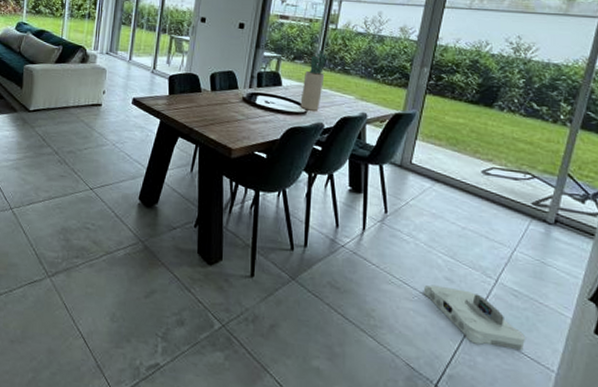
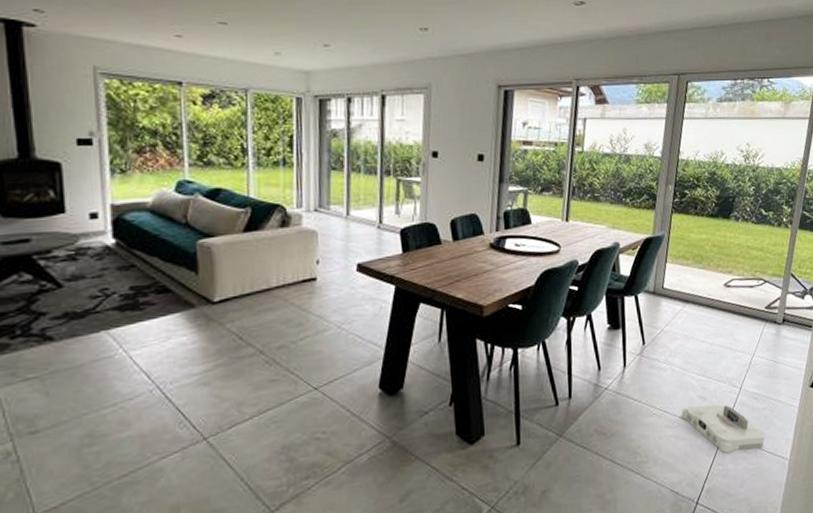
vase: present [300,48,328,112] -> none [552,175,576,249]

